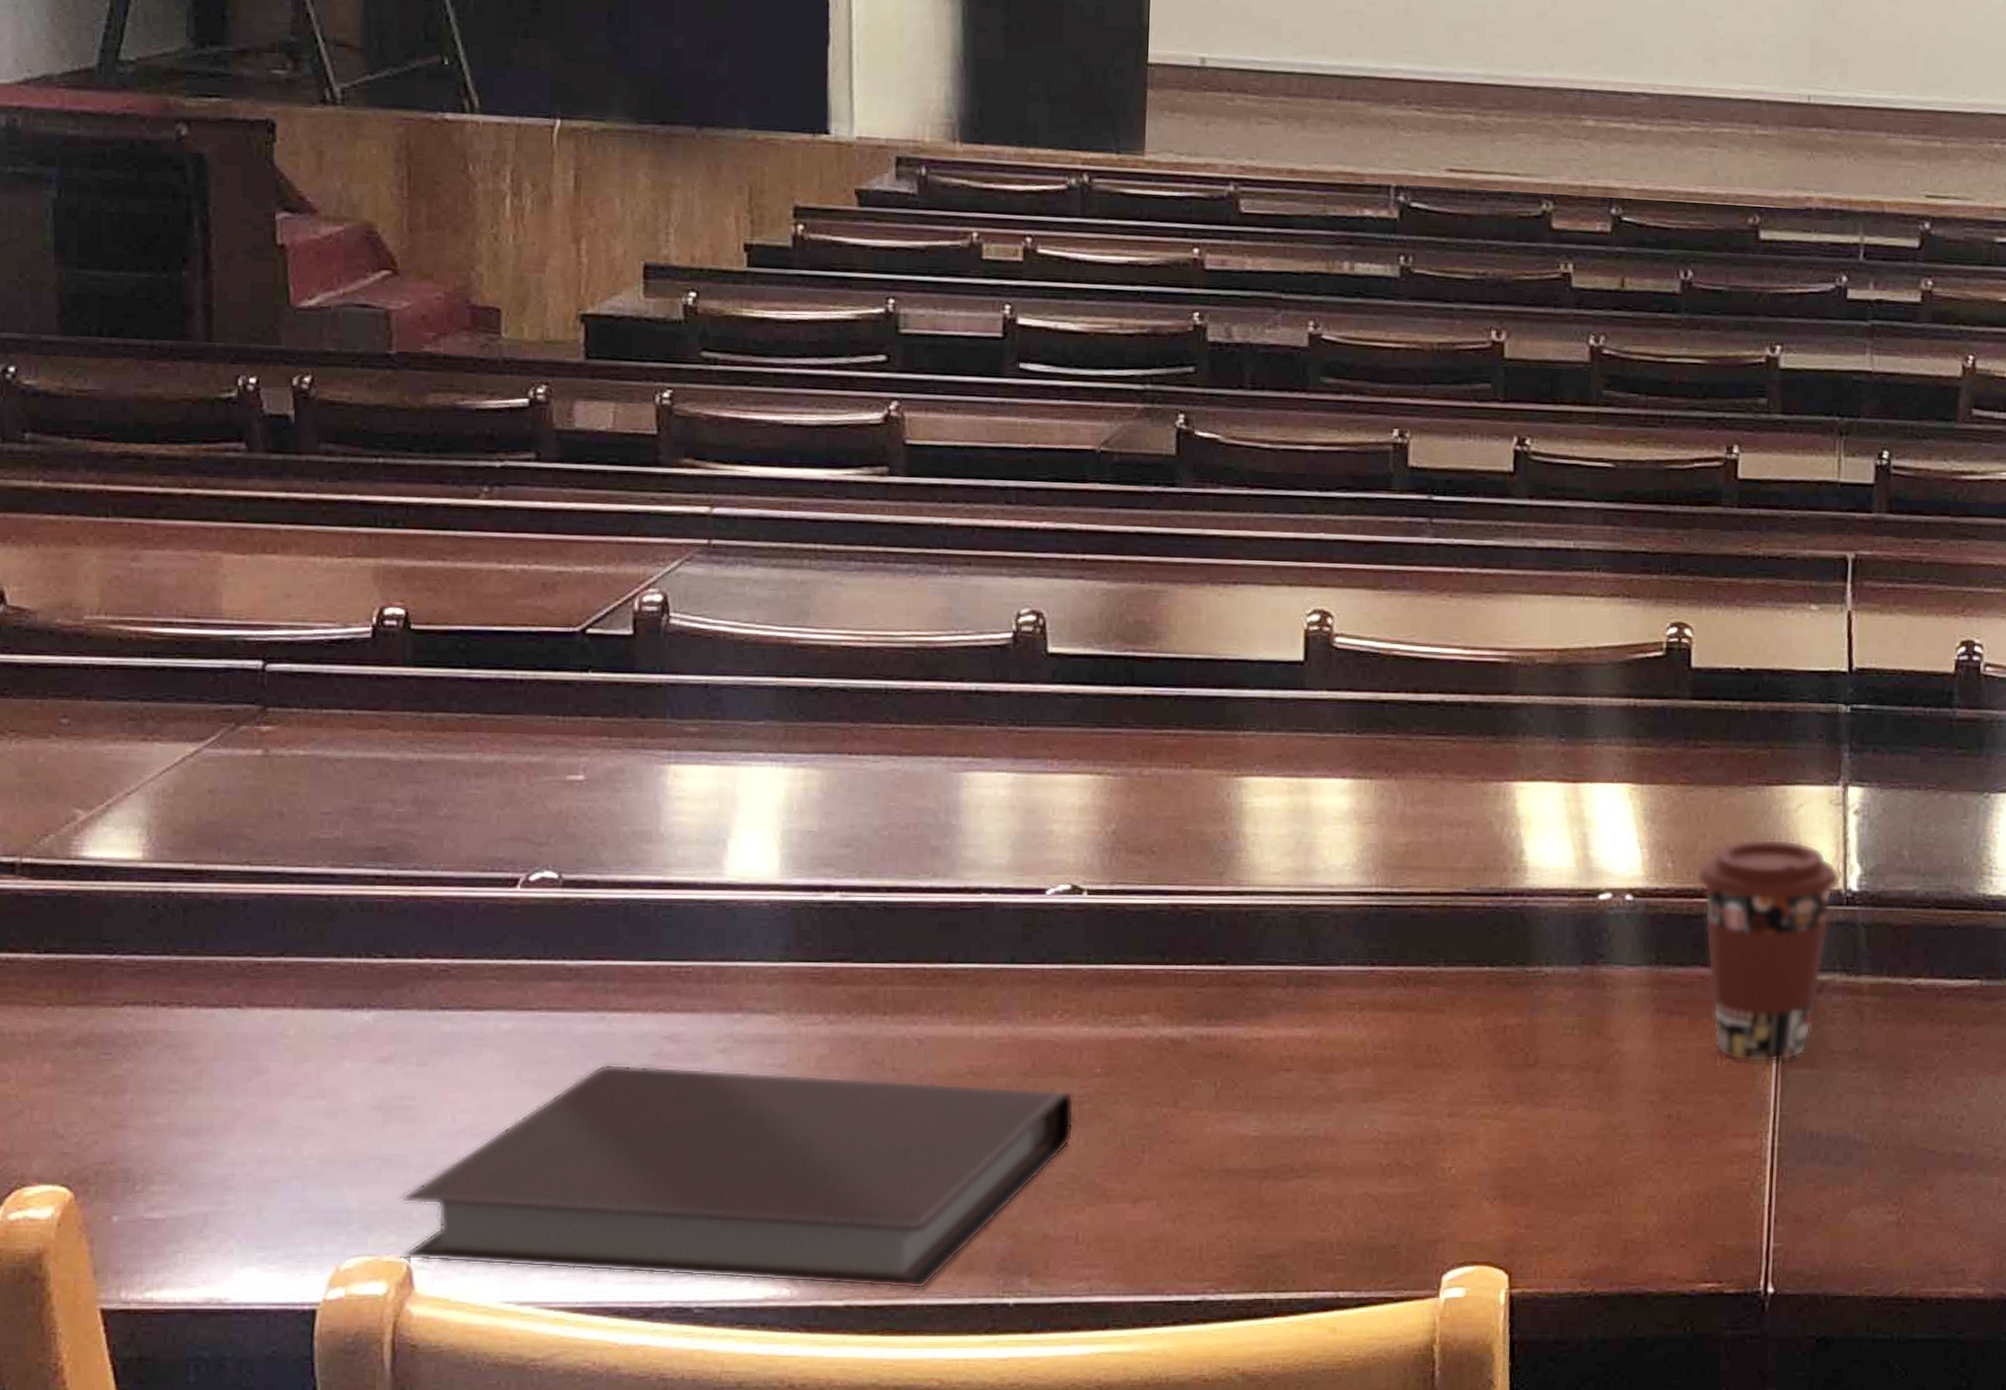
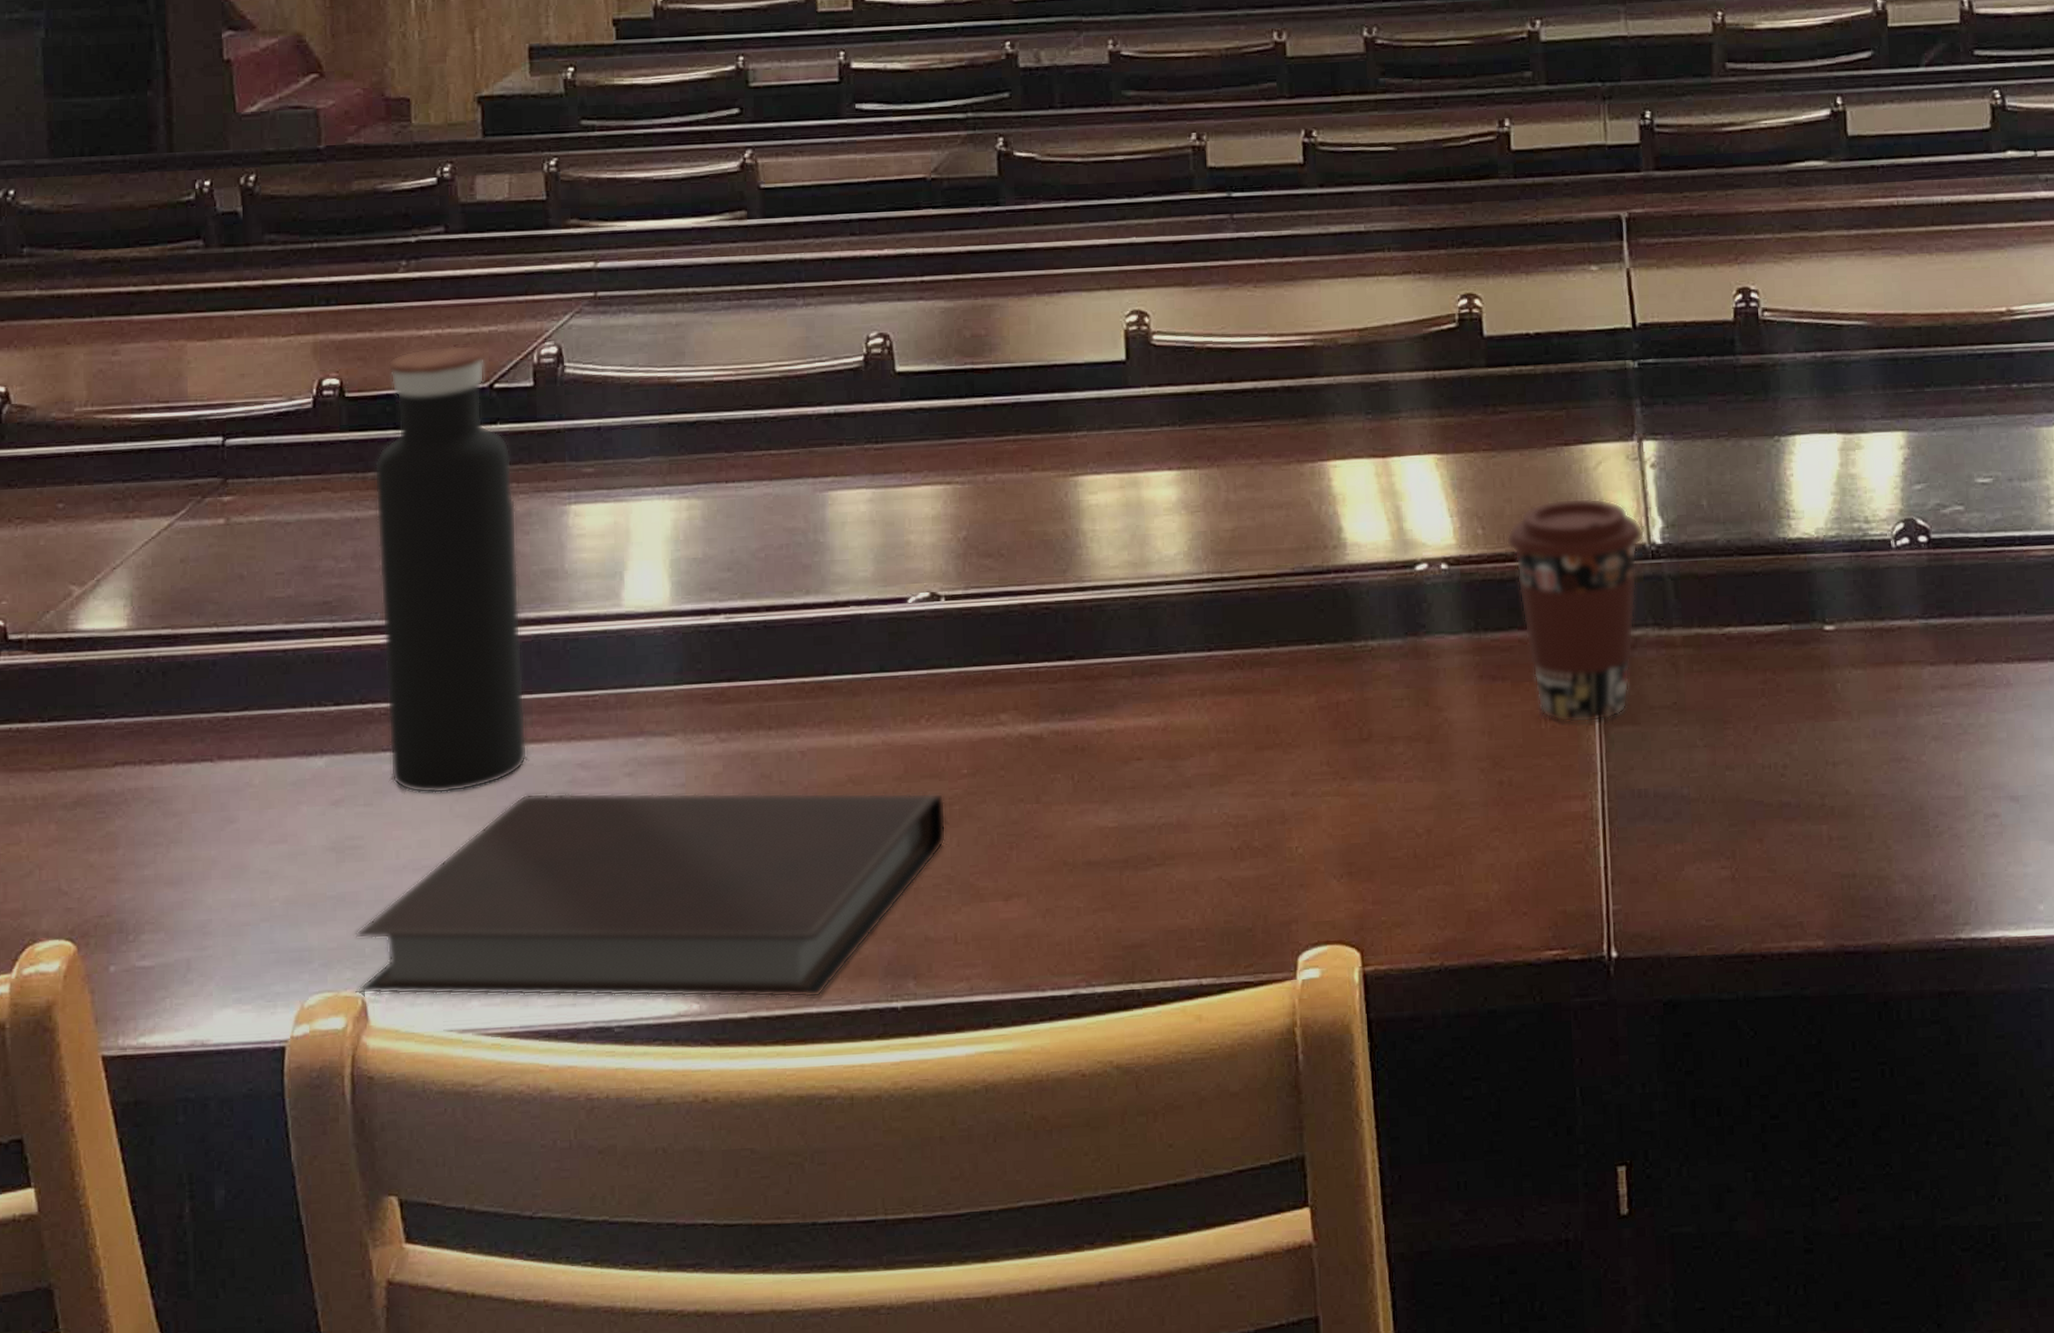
water bottle: none [442,582,609,1058] -> present [374,344,528,794]

